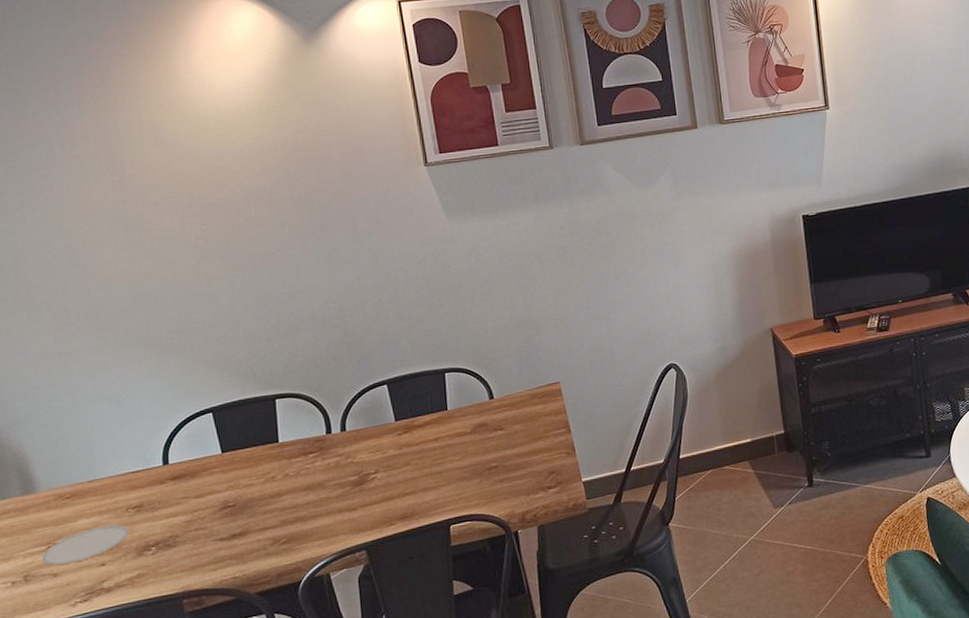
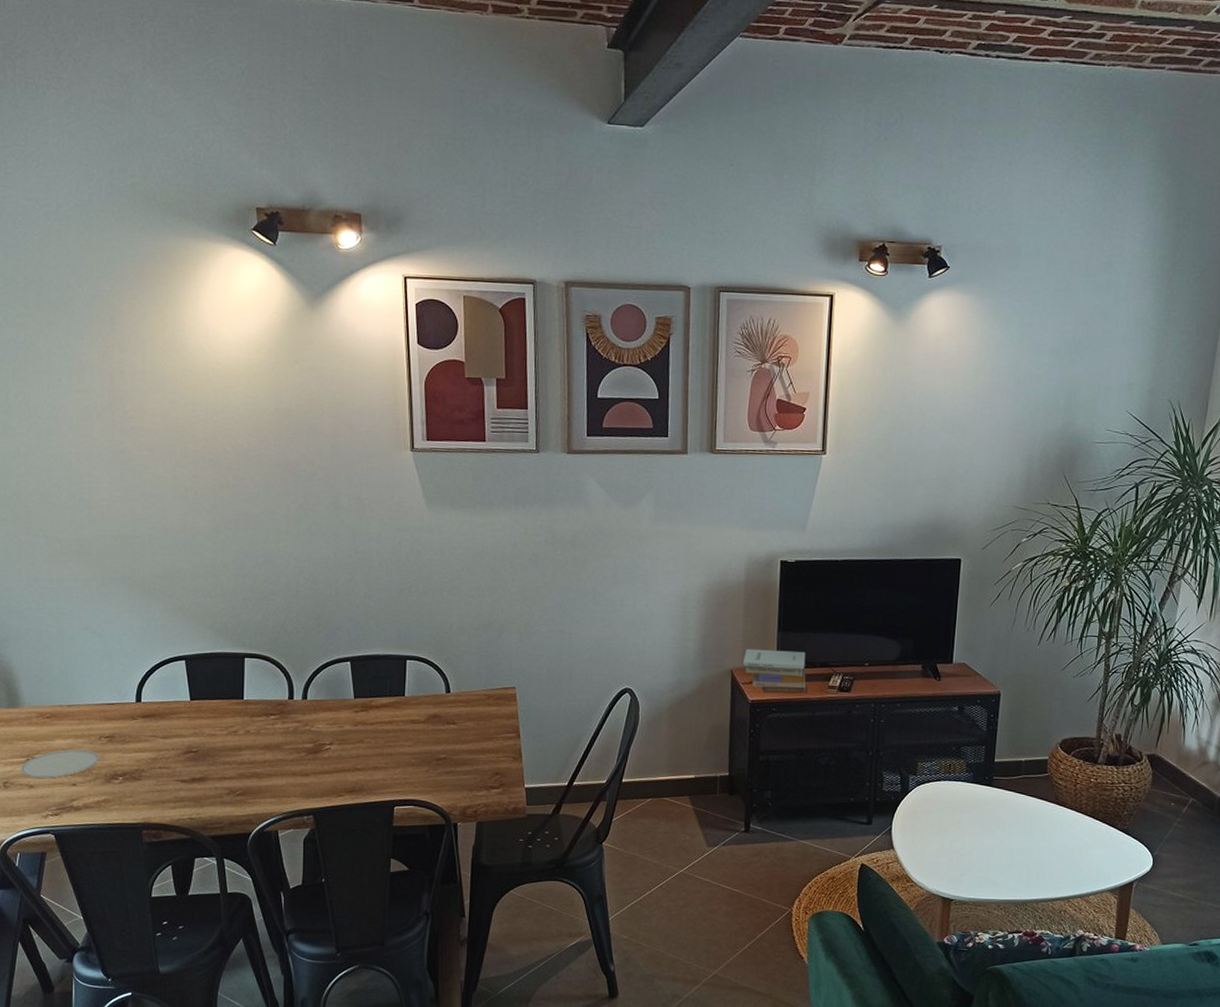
books: none [781,299,848,346] -> present [743,648,808,694]

